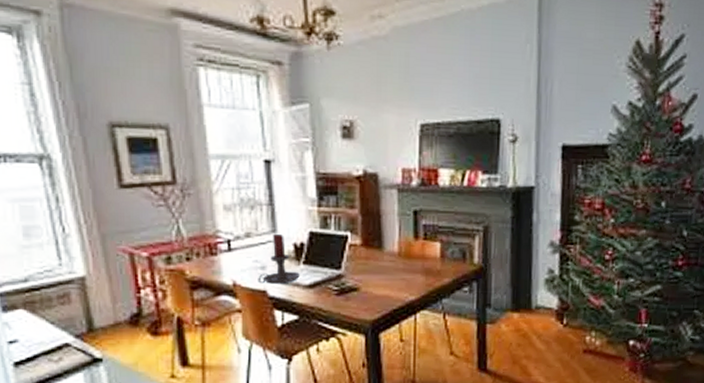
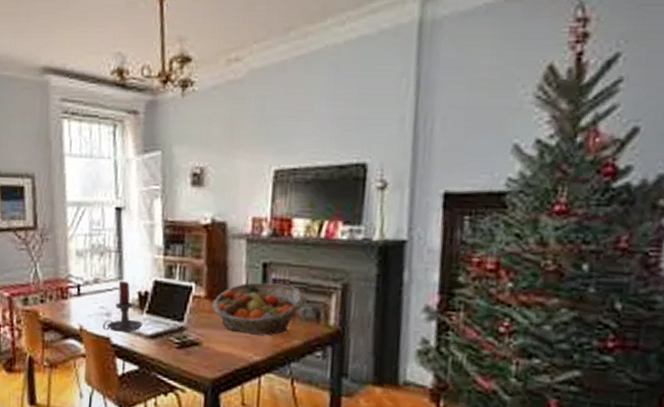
fruit basket: none [368,228,451,276] -> present [212,282,304,335]

